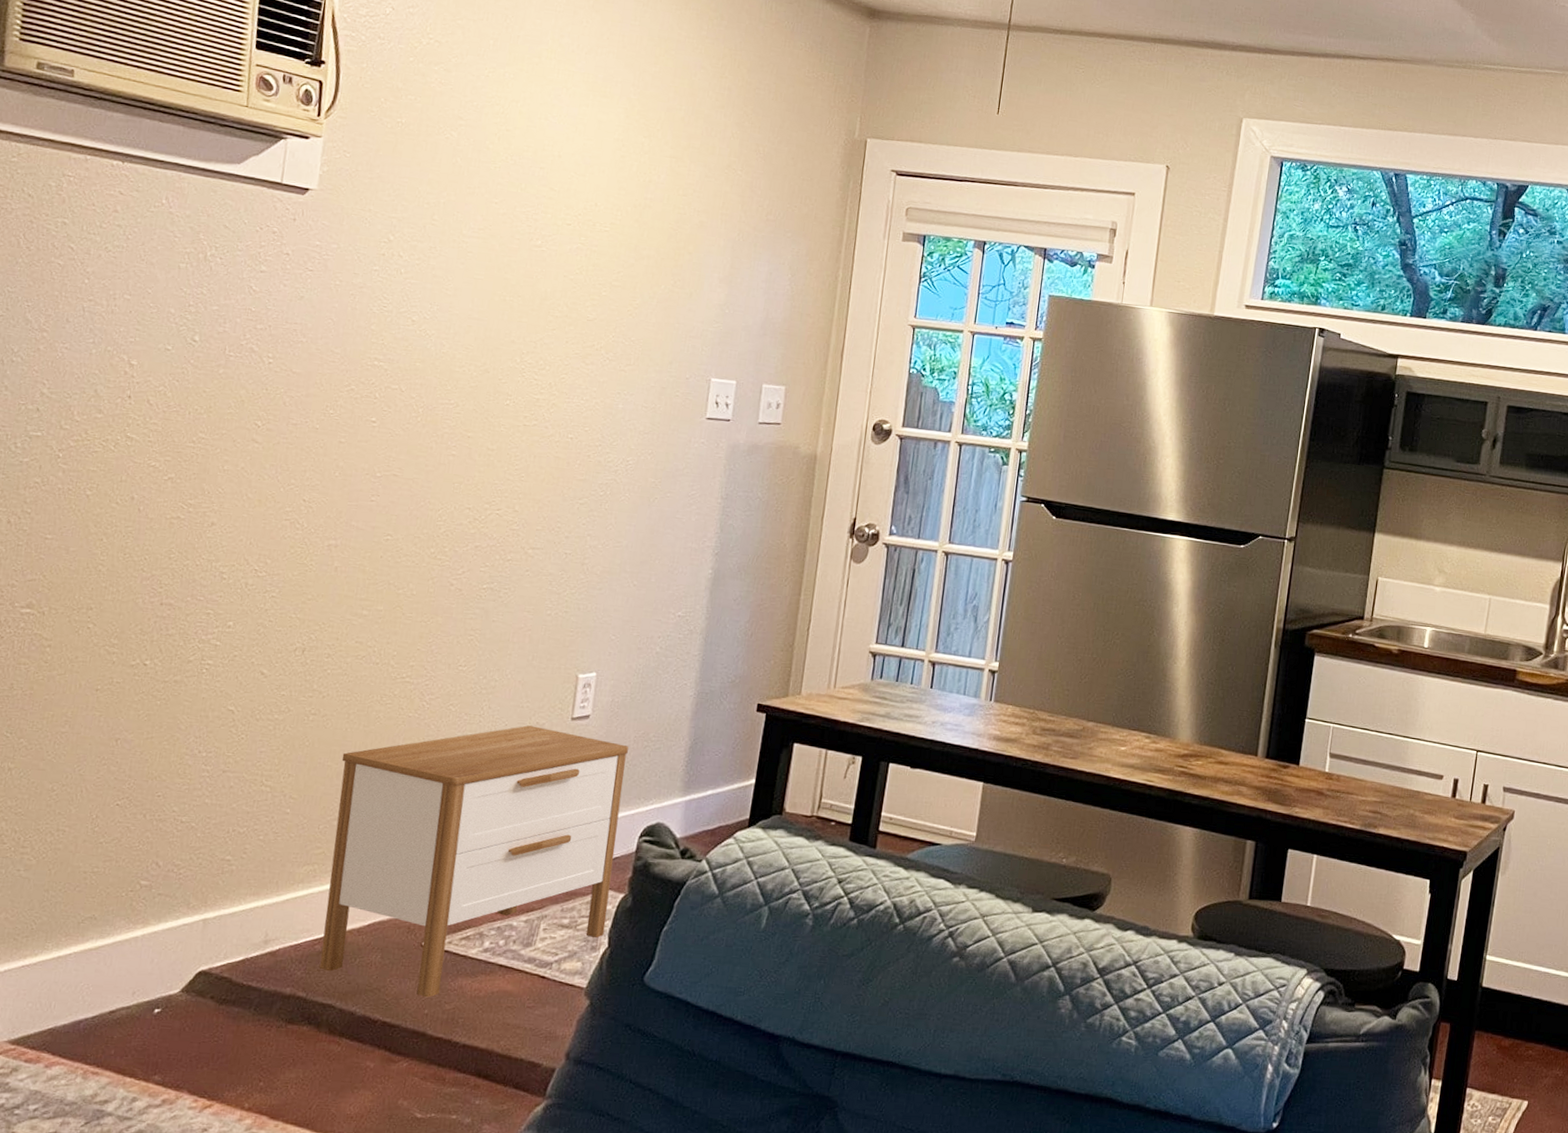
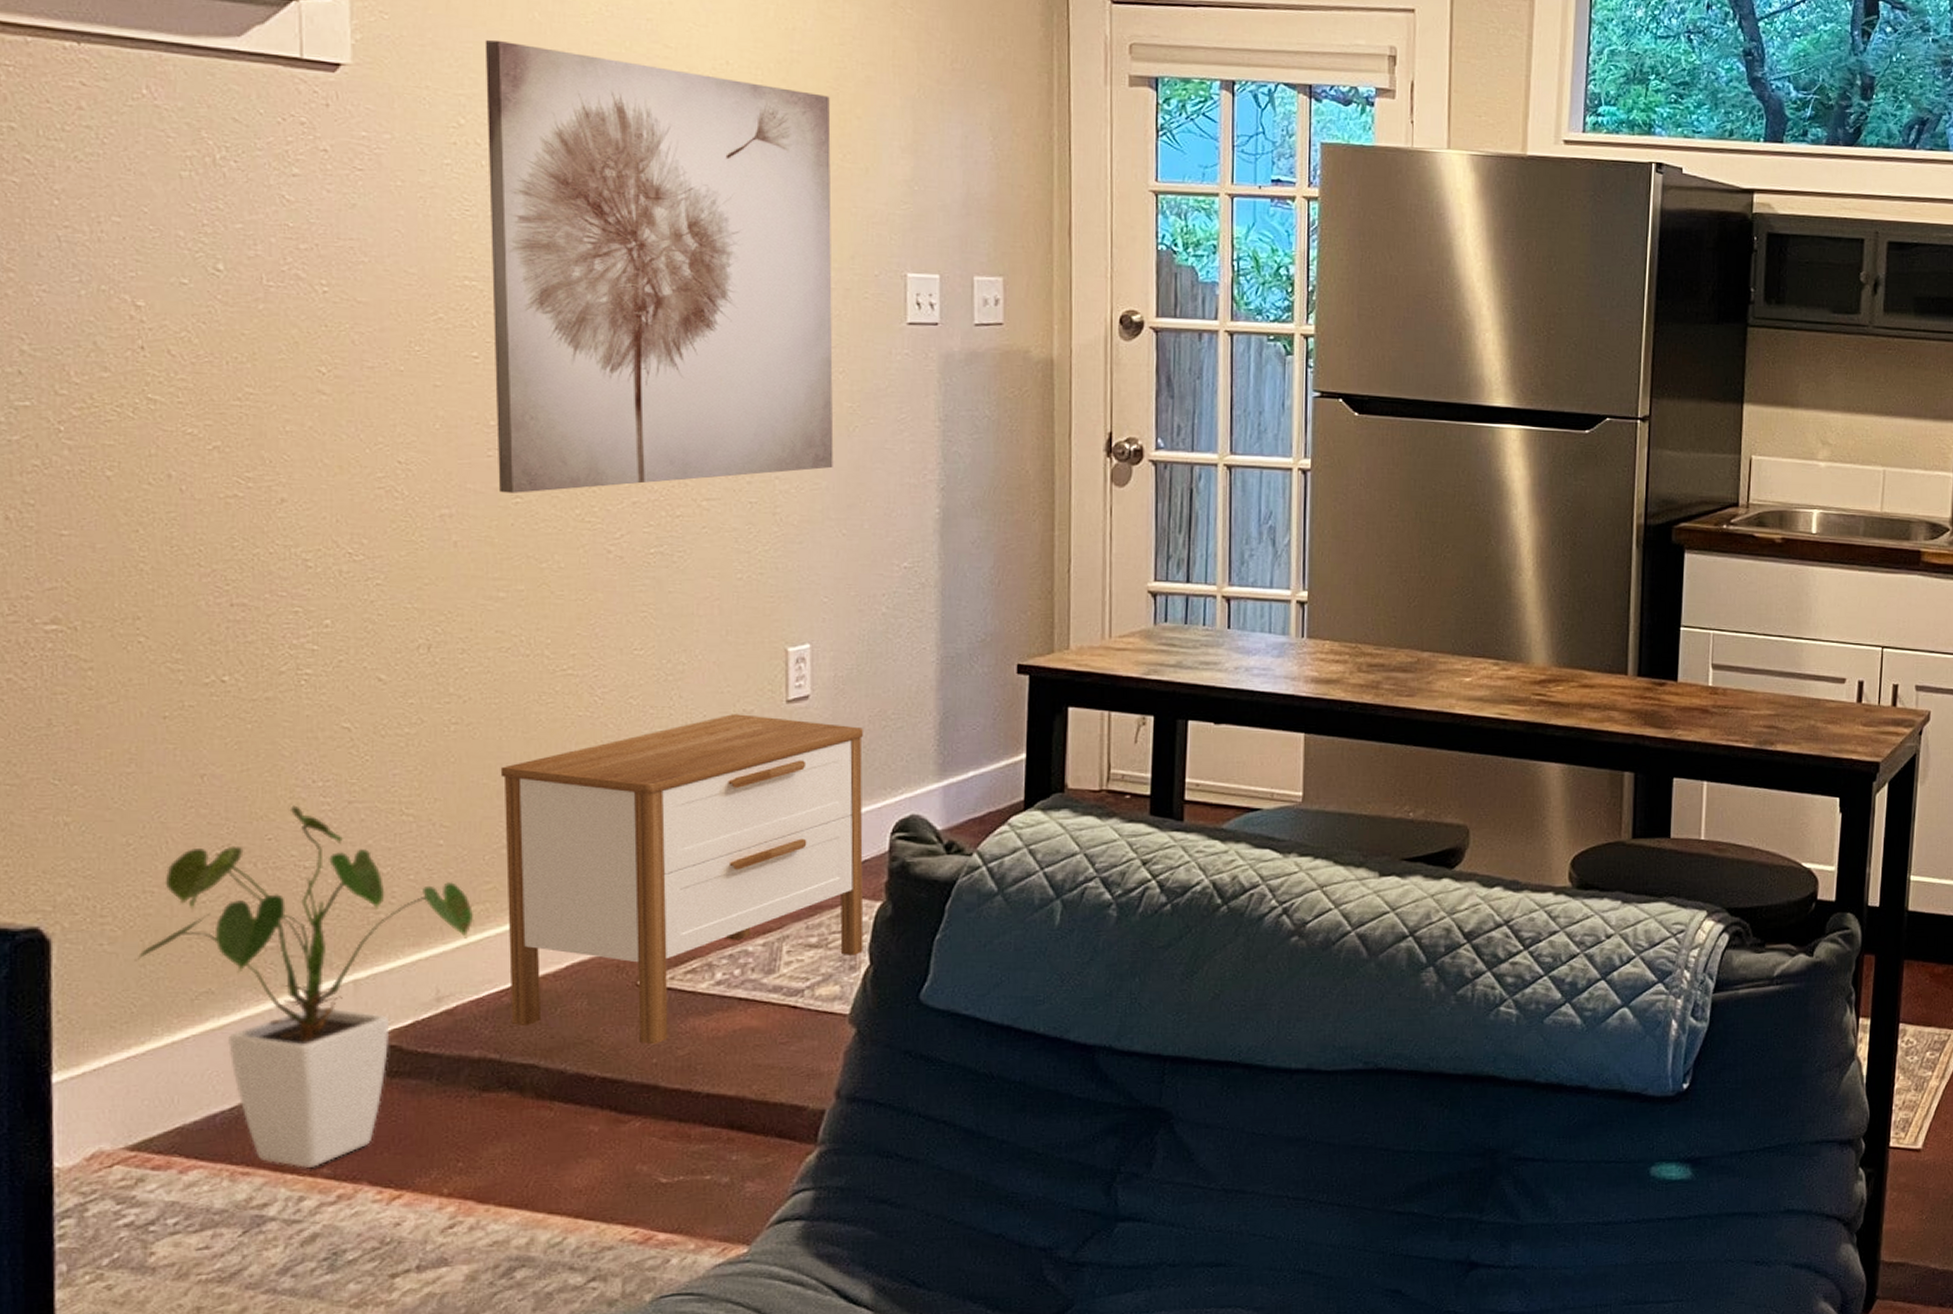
house plant: none [41,770,304,1074] -> present [135,805,474,1168]
wall art: none [376,177,670,533] -> present [484,40,834,493]

